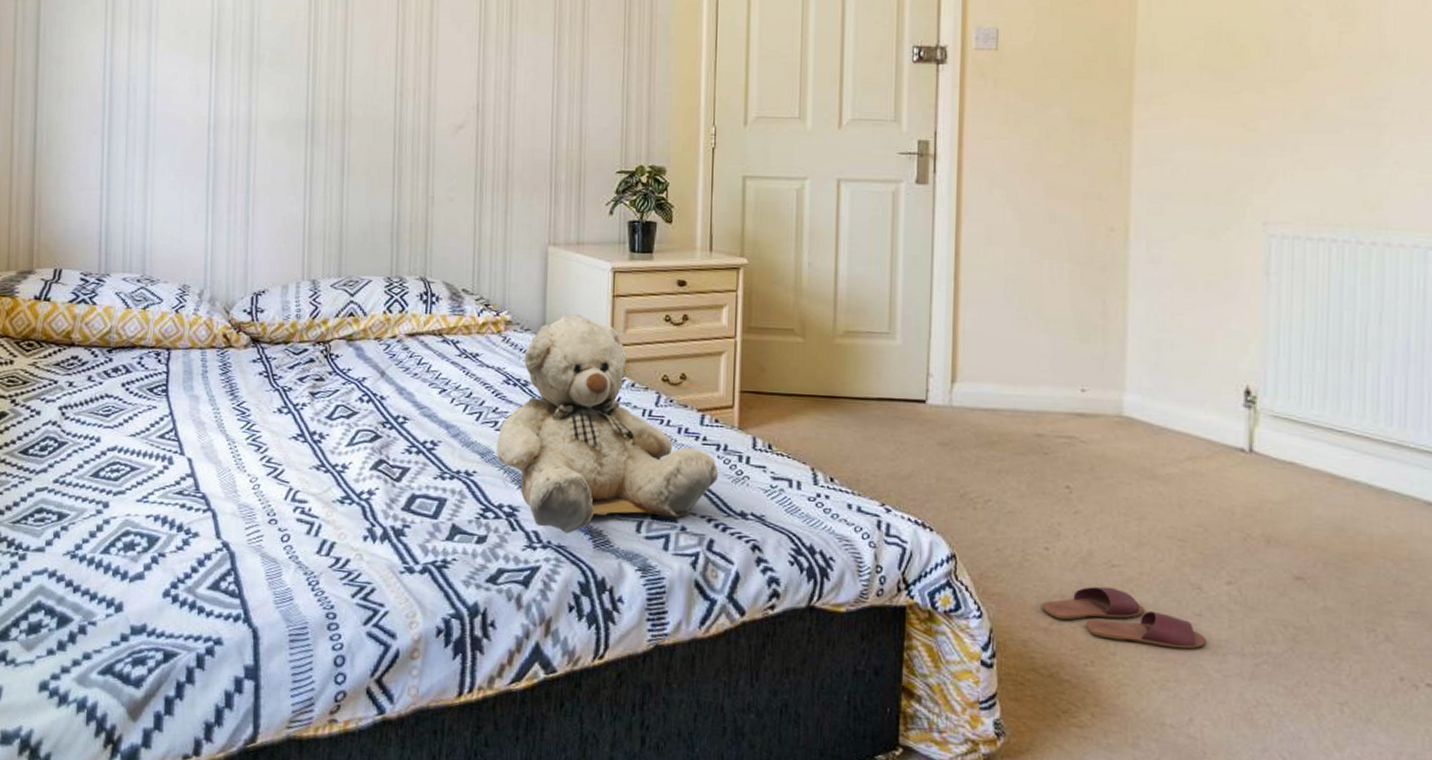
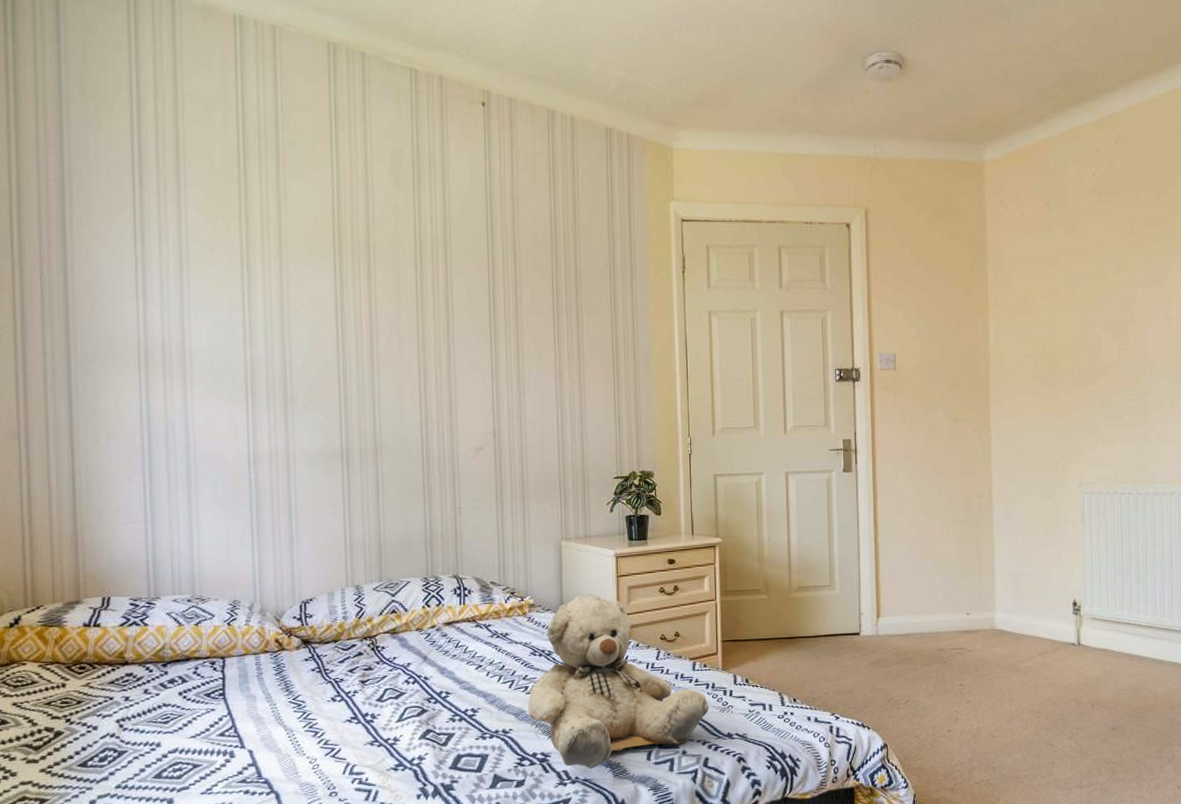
slippers: present [1041,586,1206,649] -> none [948,752,1058,790]

